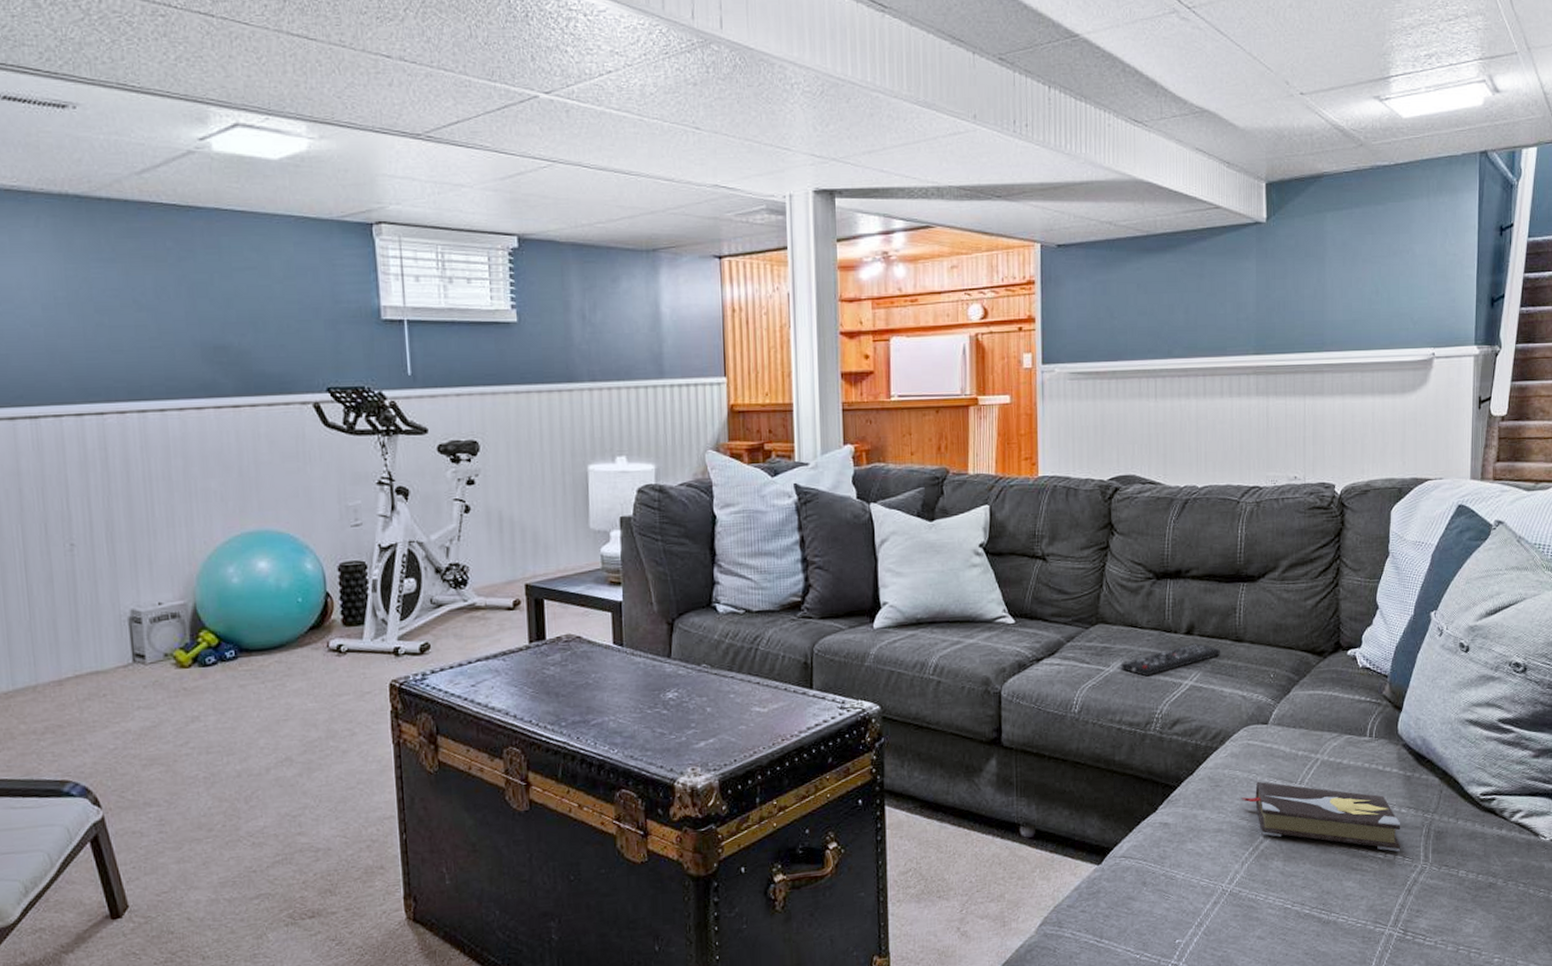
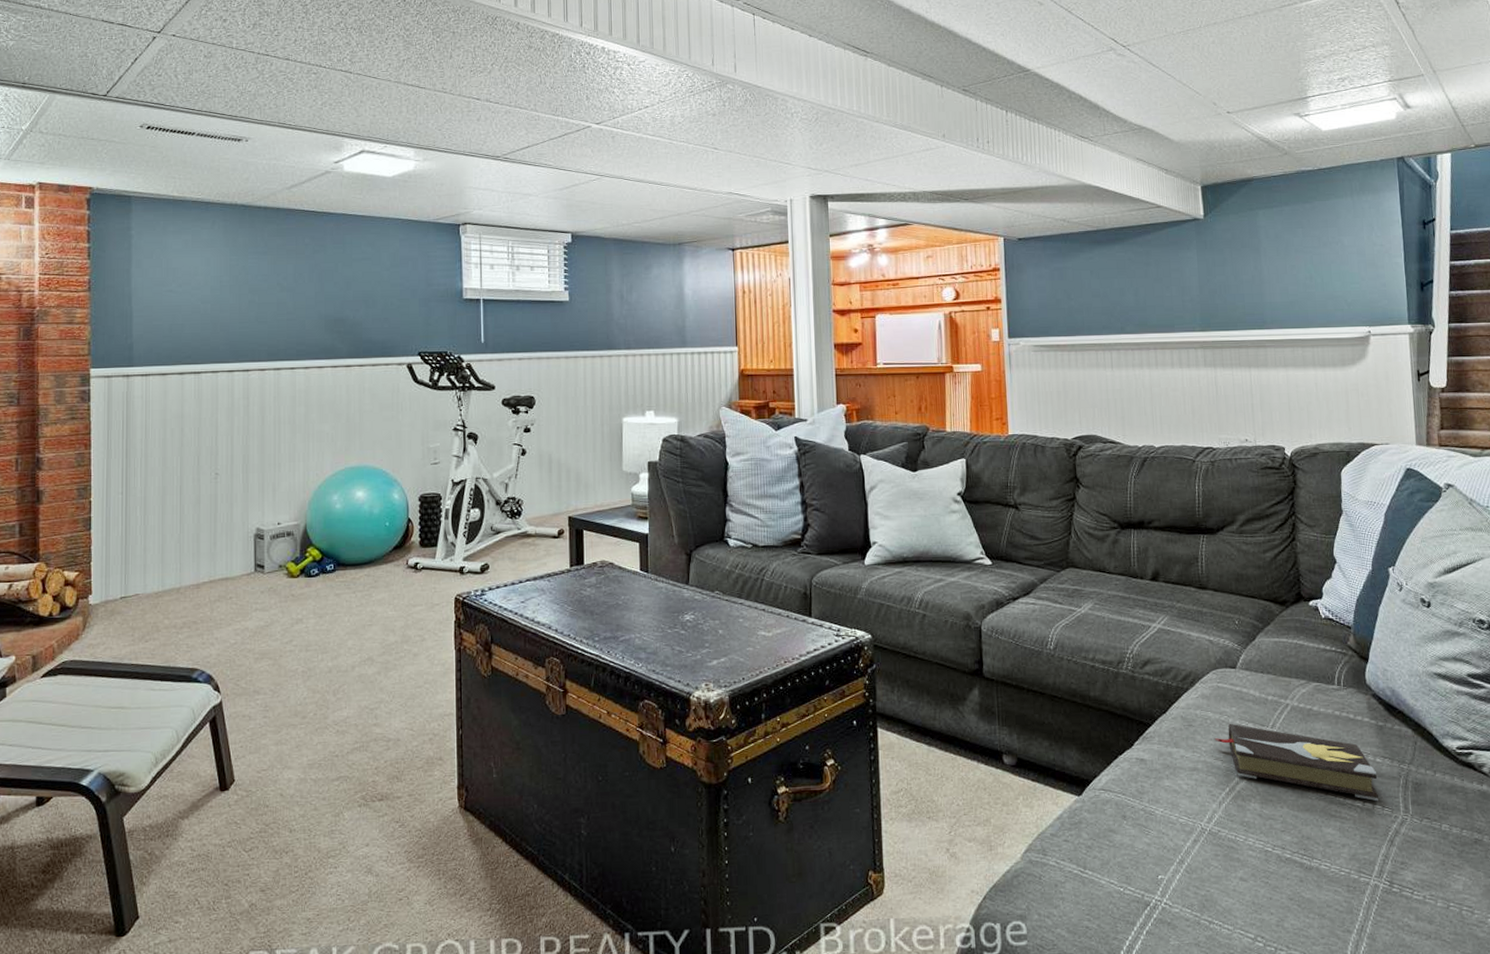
remote control: present [1121,643,1220,677] -> none [1091,589,1185,618]

